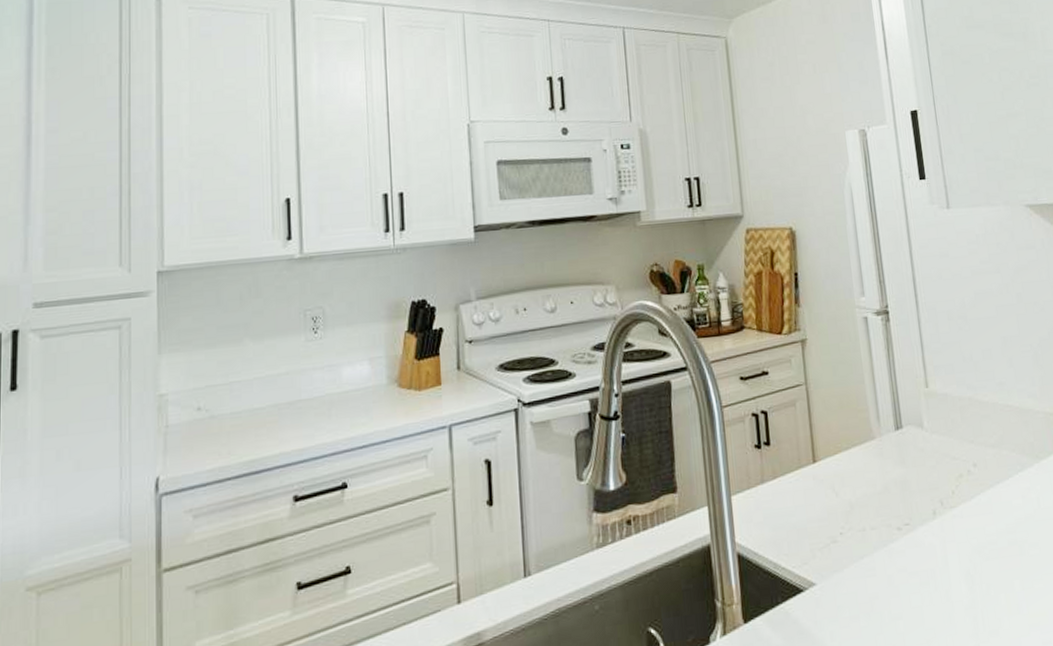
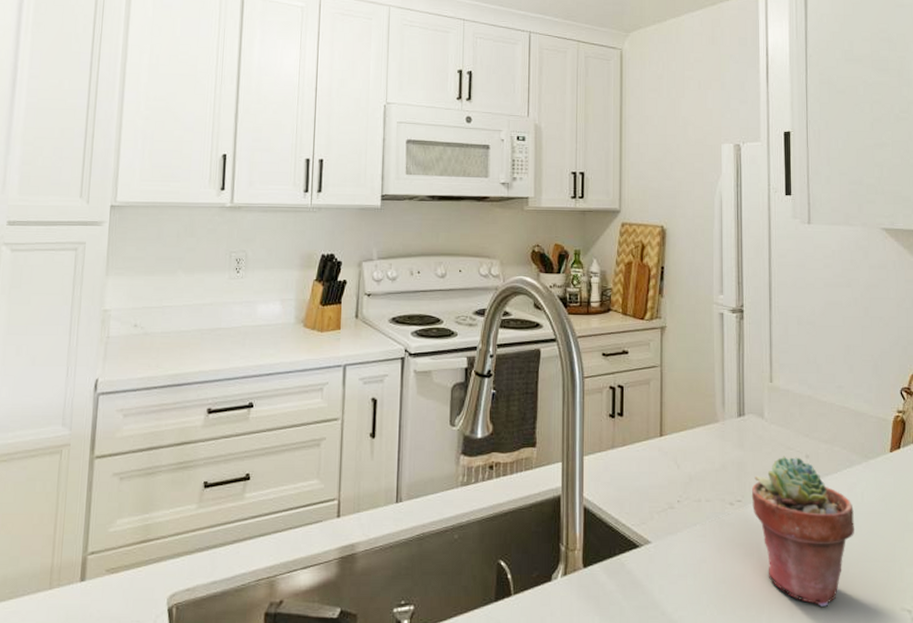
potted succulent: none [919,467,1035,632] -> present [751,456,854,608]

